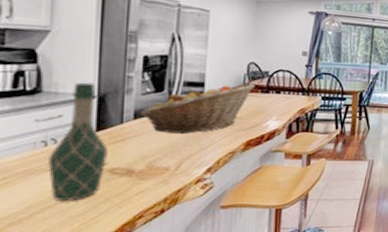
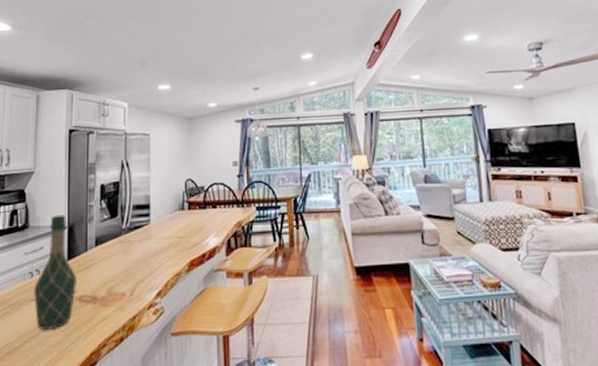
fruit basket: present [140,82,256,134] -> none [100,200,194,258]

